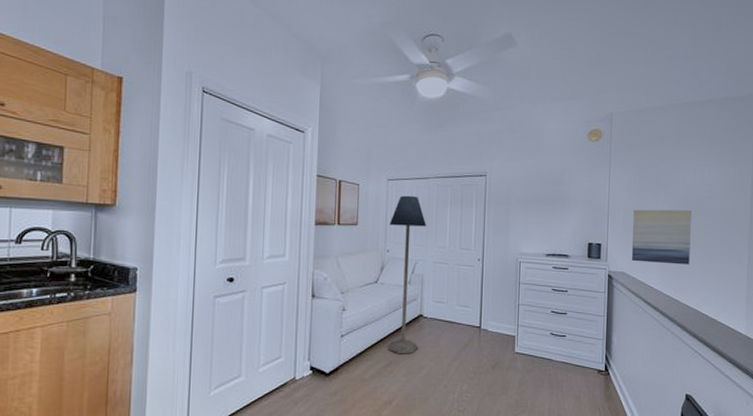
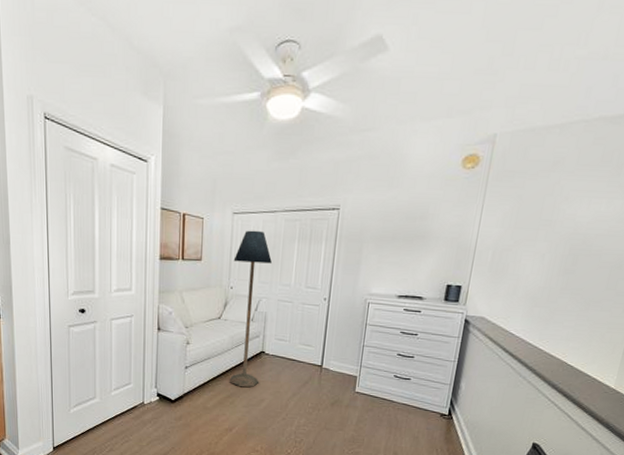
wall art: present [632,209,691,265] -> none [495,248,576,312]

